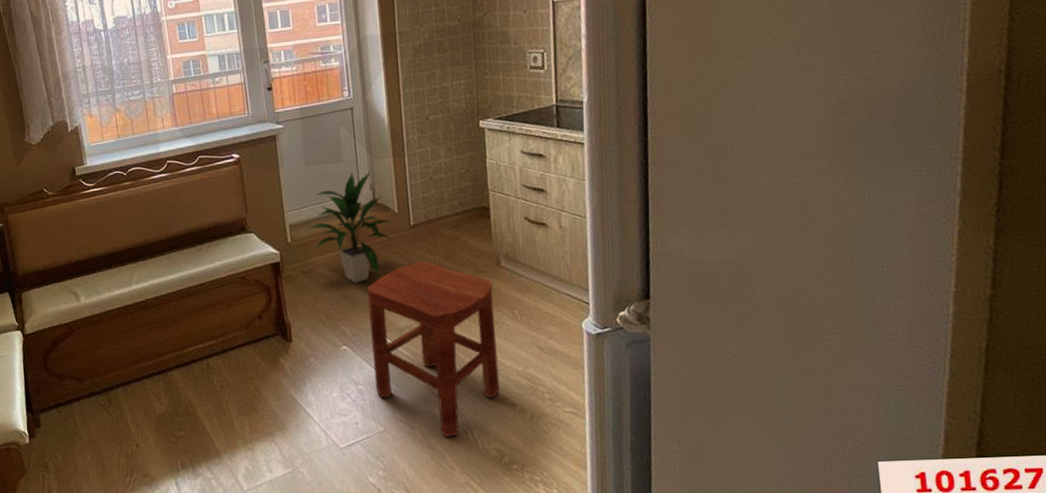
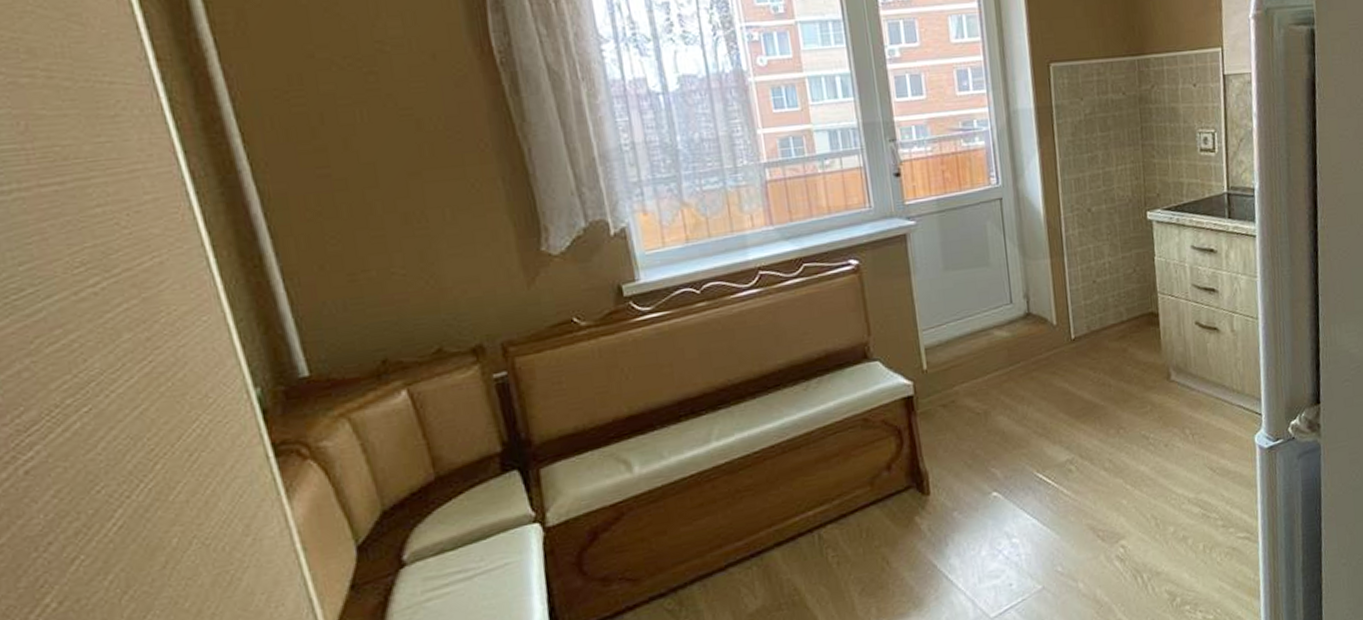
indoor plant: present [306,171,392,283] -> none [946,275,1050,414]
stool: present [366,260,500,437] -> none [1020,379,1171,586]

